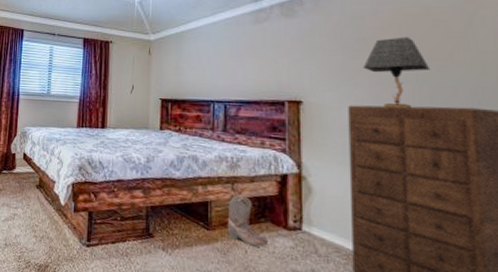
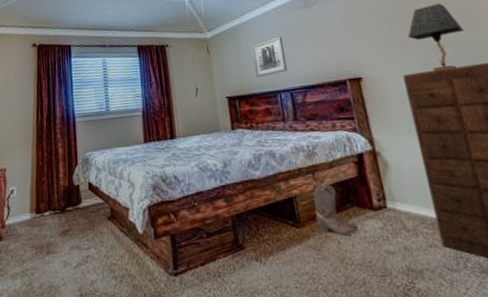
wall art: none [193,48,226,85] -> present [252,36,288,77]

